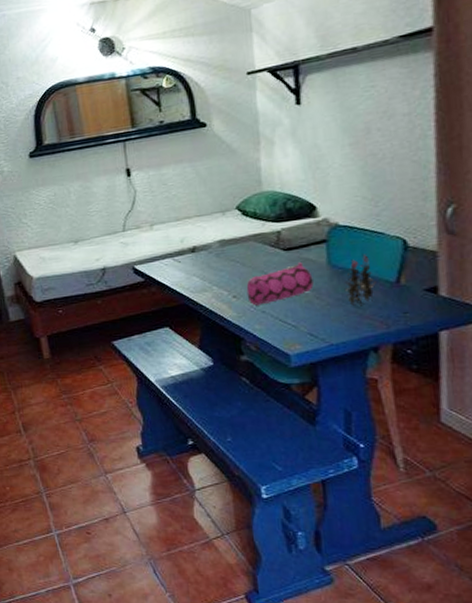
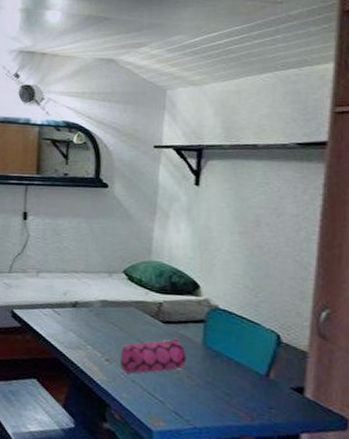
flower: present [344,253,378,307] -> none [215,341,248,394]

